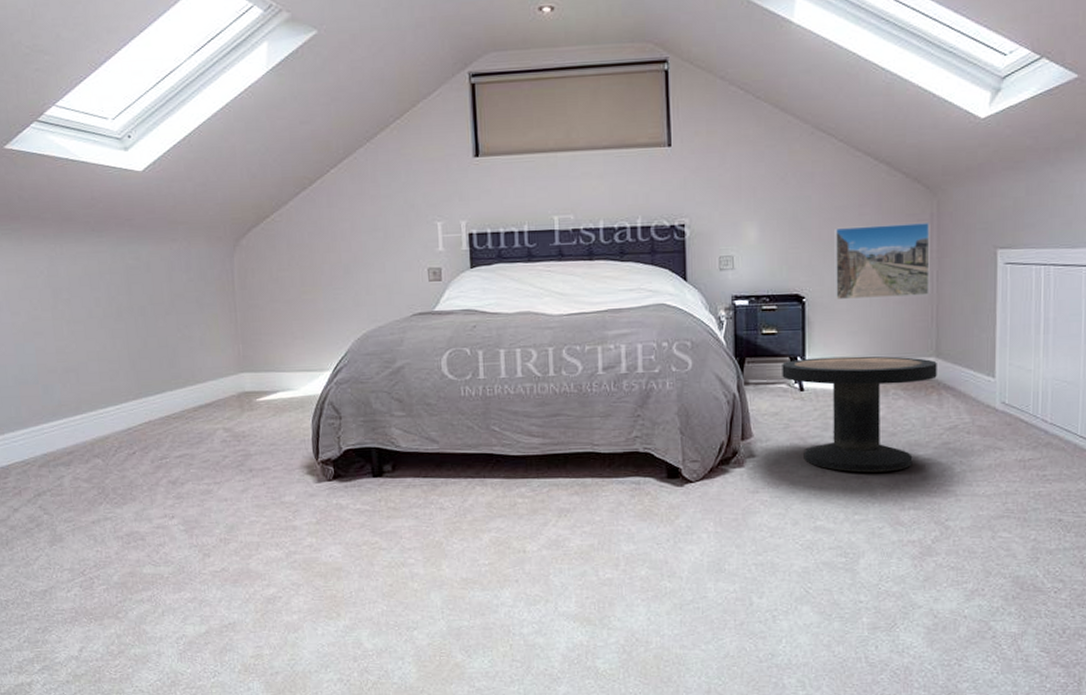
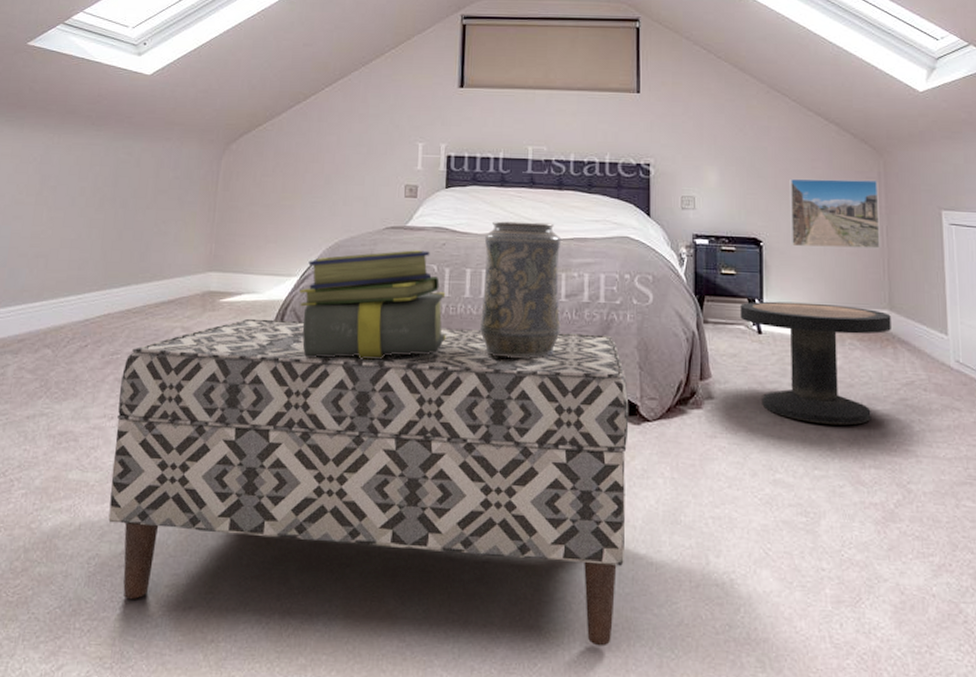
bench: none [174,404,672,679] -> present [108,318,629,647]
stack of books: none [334,334,486,447] -> present [299,250,446,360]
decorative vase: none [515,296,600,433] -> present [479,221,562,359]

